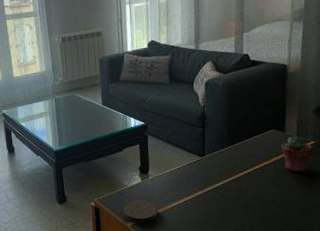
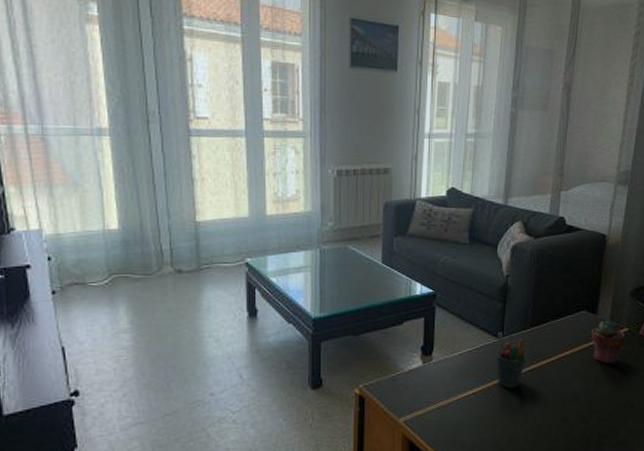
coaster: present [123,200,157,224] -> none [395,389,438,419]
pen holder: none [199,152,227,196] -> present [495,333,527,388]

